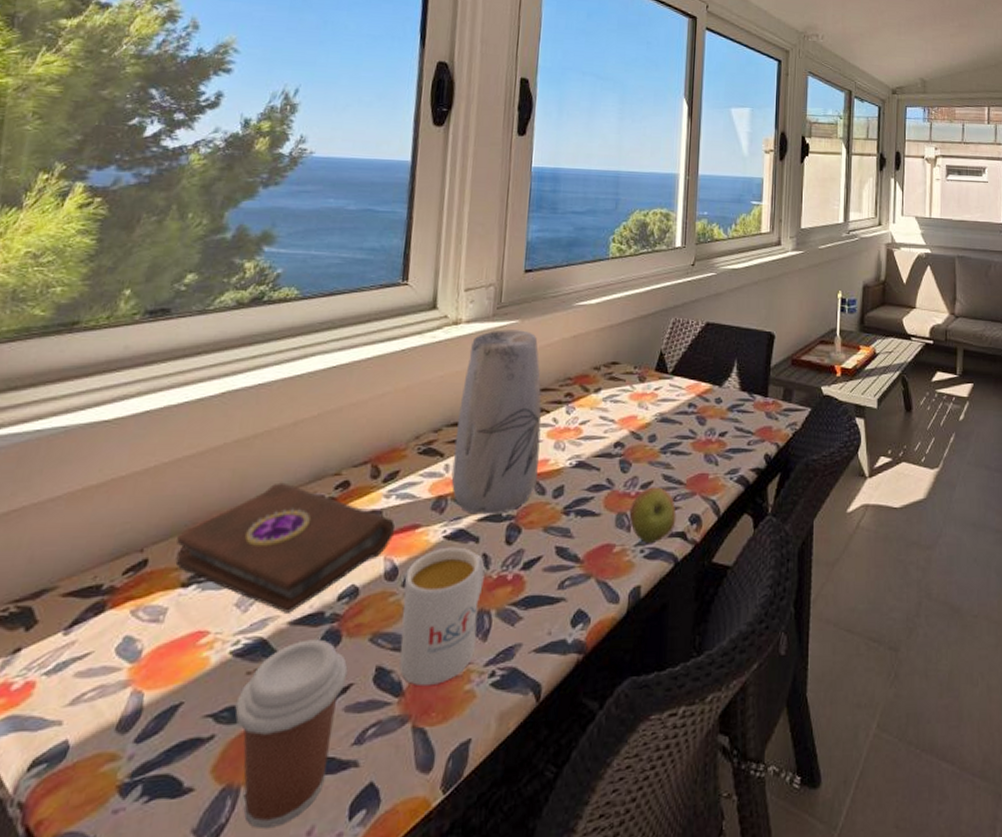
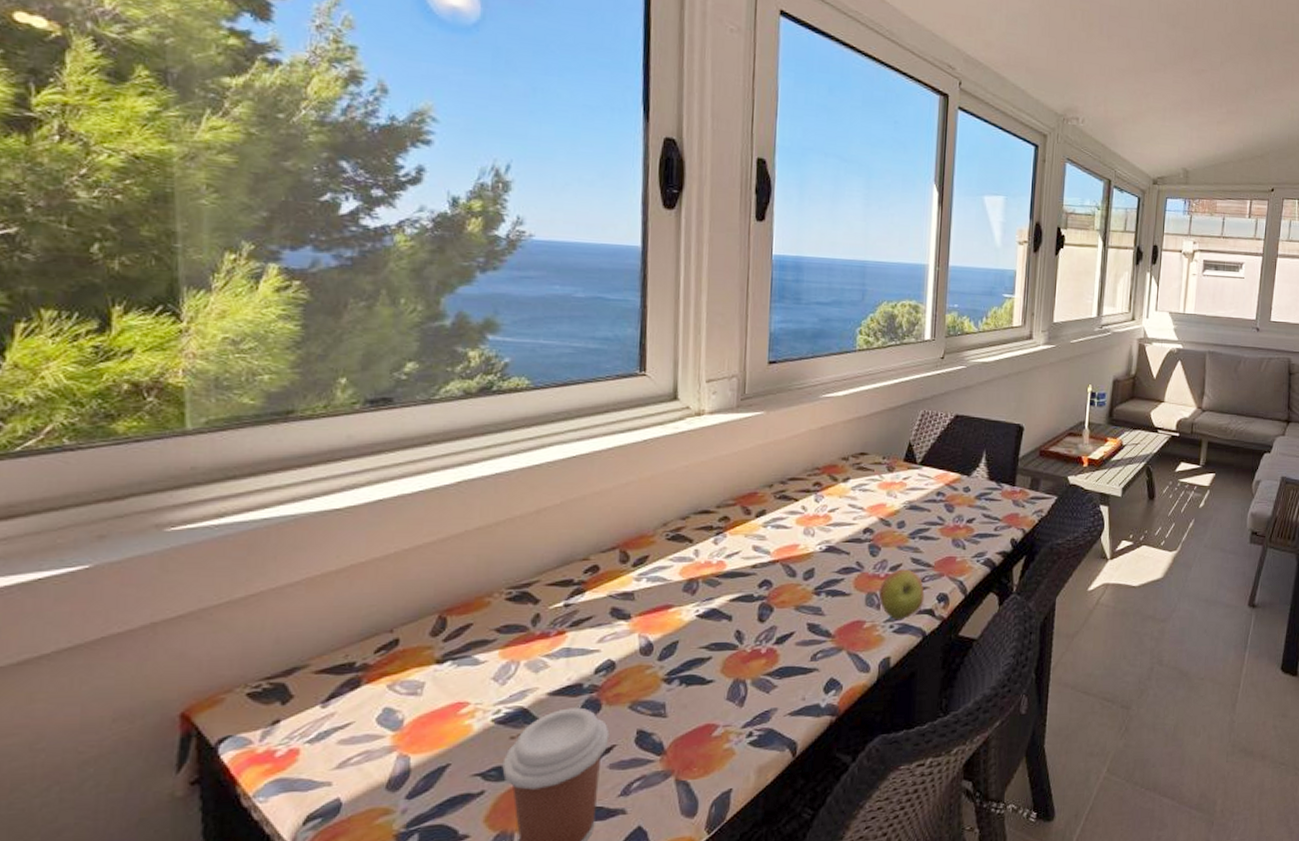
book: present [175,482,396,613] -> none [427,567,648,685]
mug: present [399,547,485,687] -> none [659,624,739,746]
vase: present [451,329,542,515] -> none [701,421,790,596]

